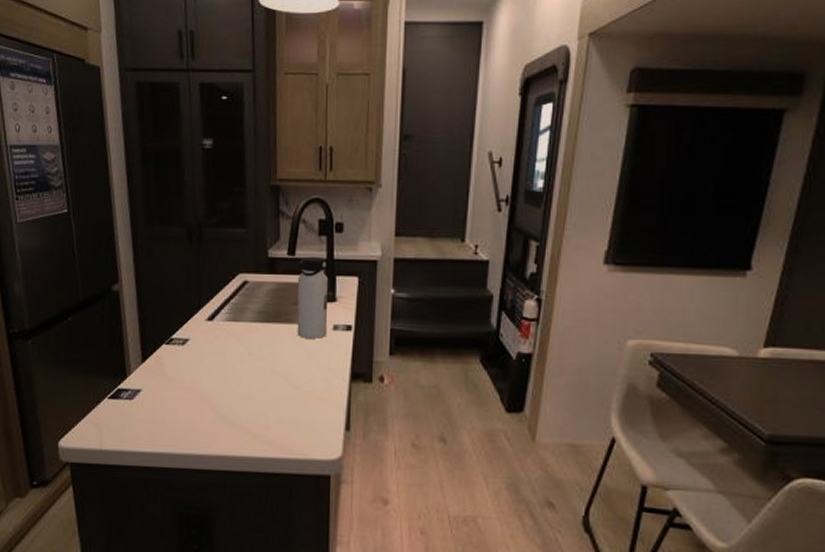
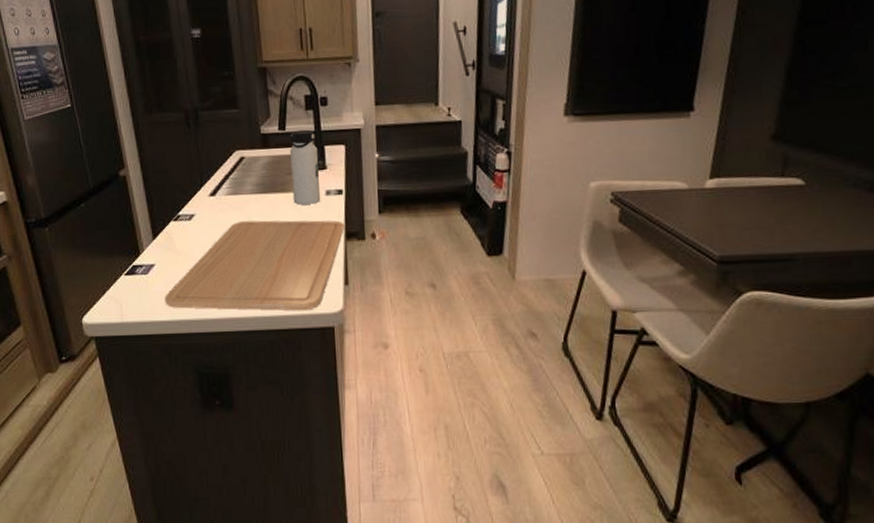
chopping board: none [148,351,352,455] -> present [165,220,345,311]

